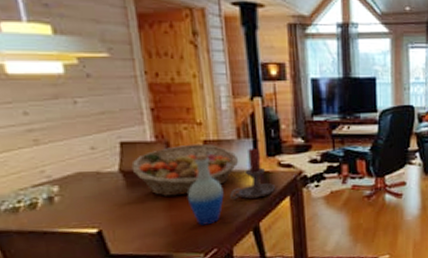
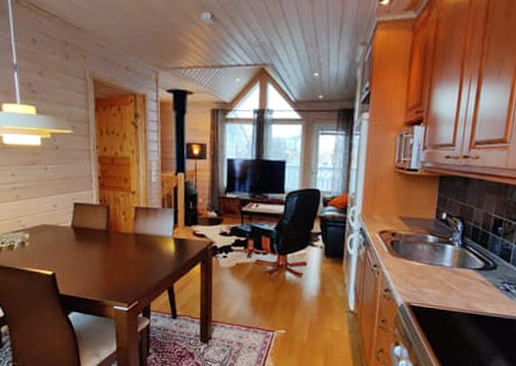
fruit basket: present [131,143,239,197] -> none [80,209,162,252]
bottle: present [187,153,224,226] -> none [119,218,147,280]
candle holder: present [230,147,275,200] -> none [152,216,189,262]

